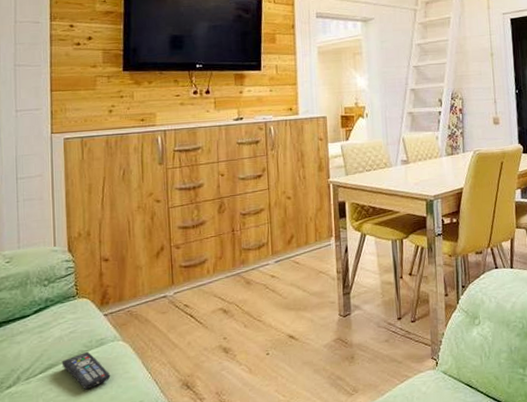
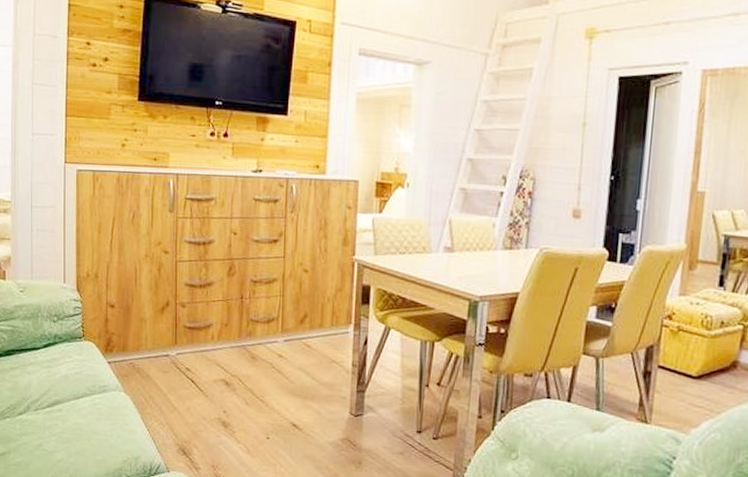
remote control: present [61,351,111,390] -> none [67,395,111,433]

